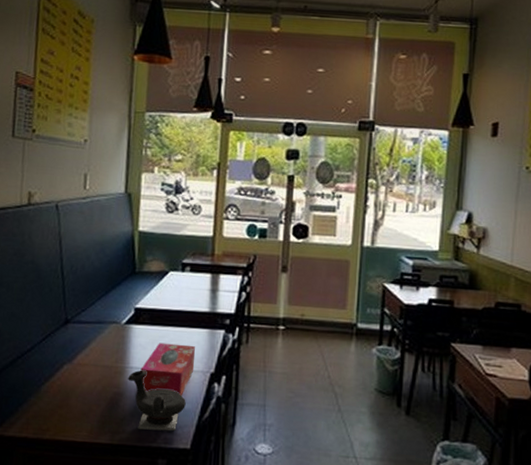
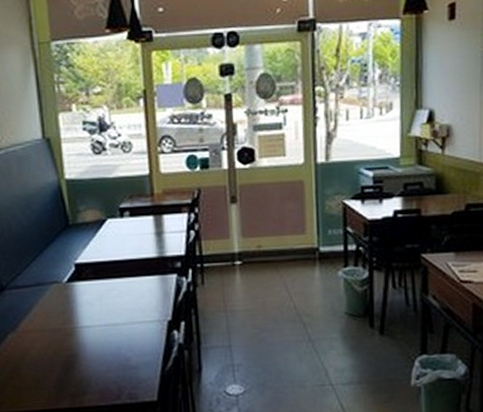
teapot: present [128,370,186,431] -> none [79,328,146,389]
tissue box: present [140,342,196,396] -> none [91,294,150,350]

